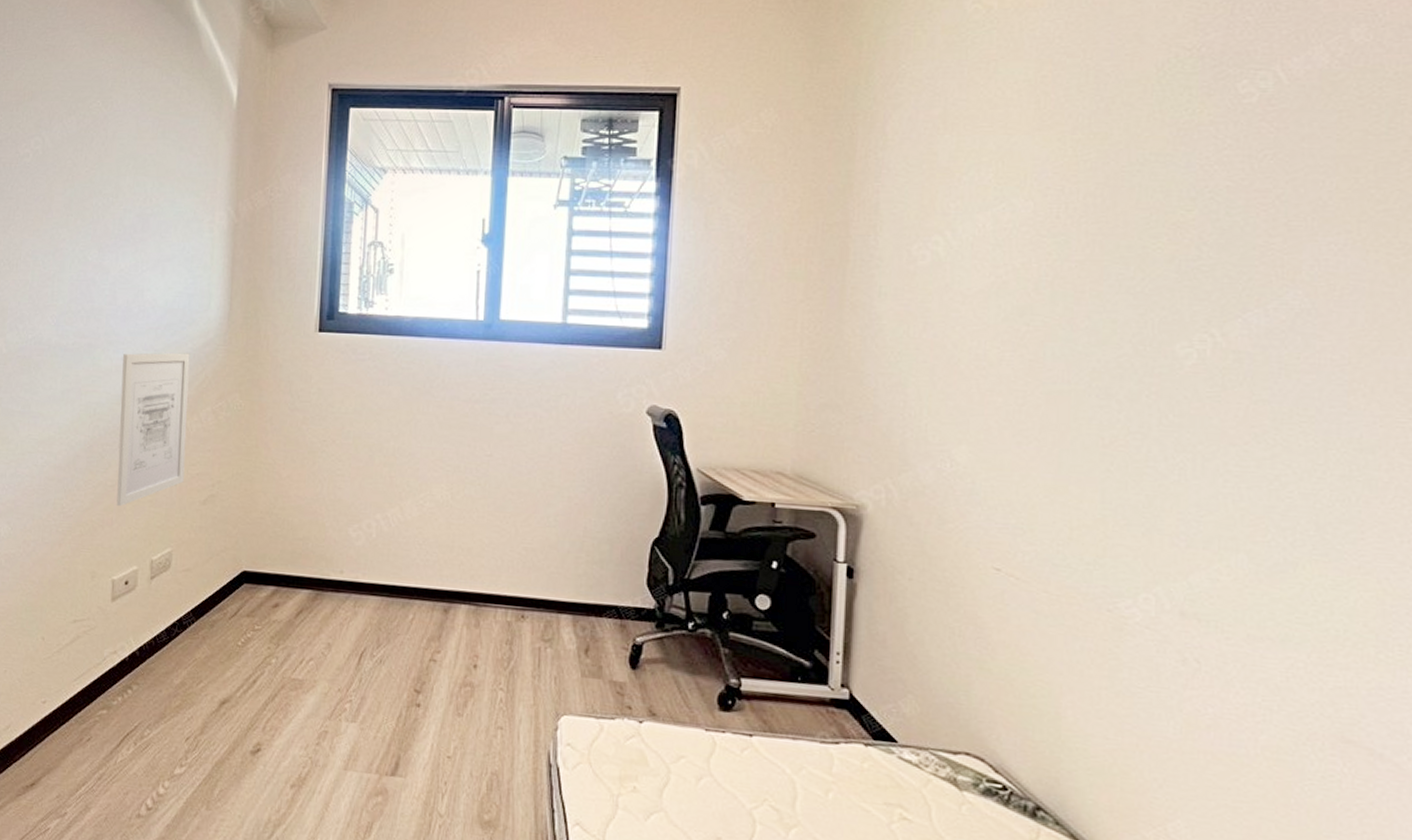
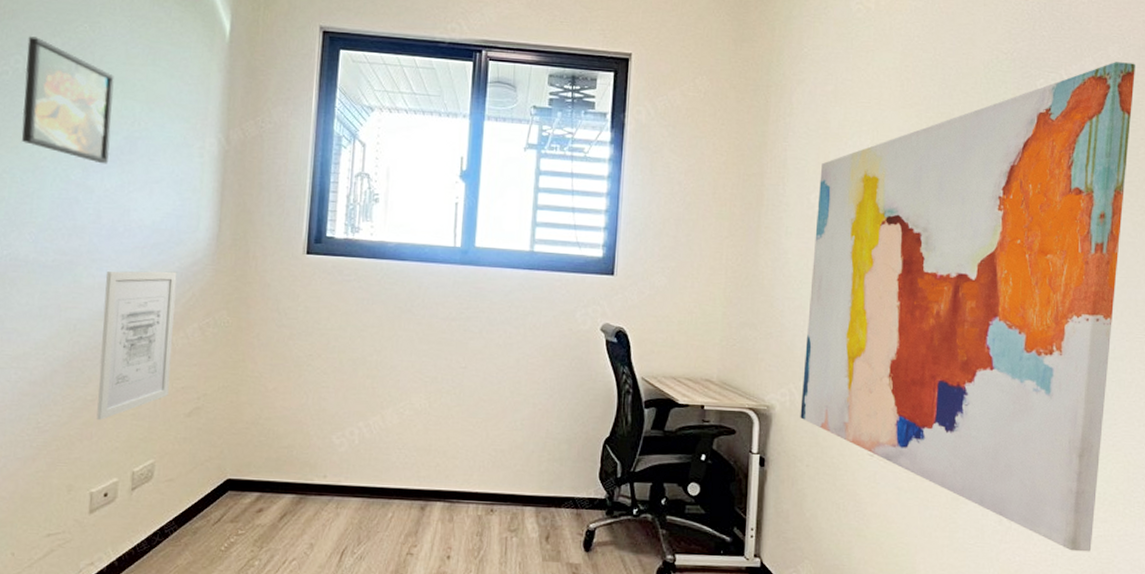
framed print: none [42,117,126,244] -> present [21,36,114,164]
wall art: none [900,48,1394,708] -> present [800,62,1135,552]

